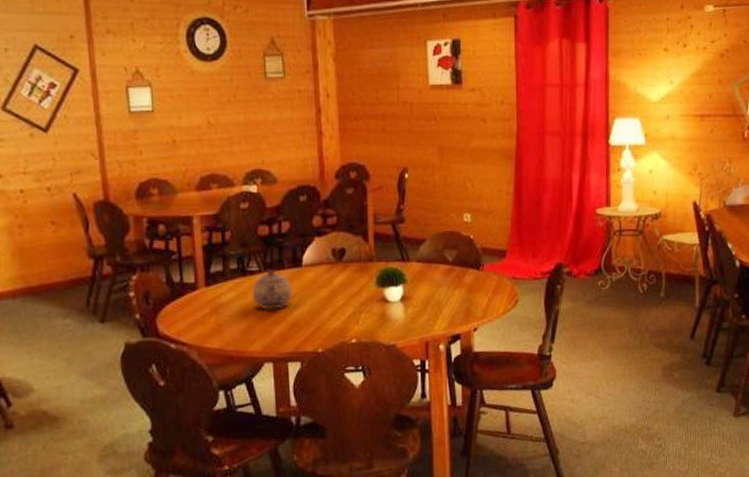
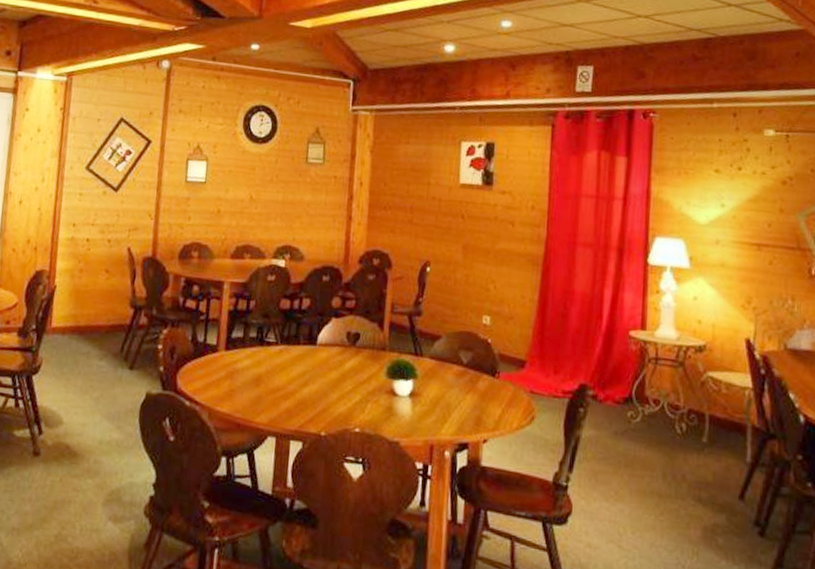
teapot: present [252,269,293,310] -> none [265,343,305,384]

